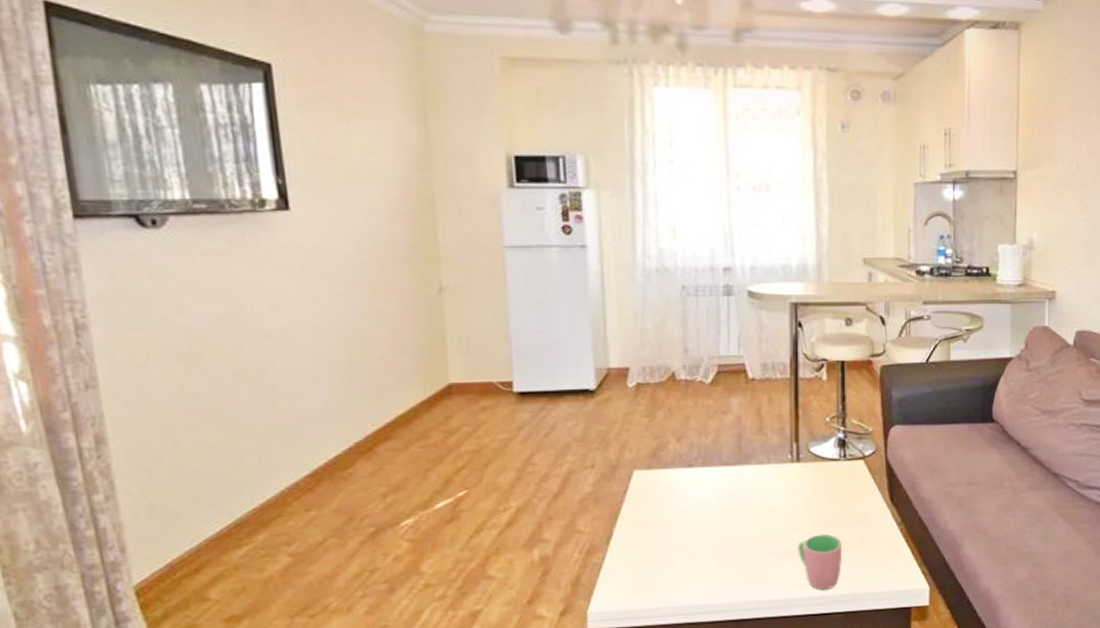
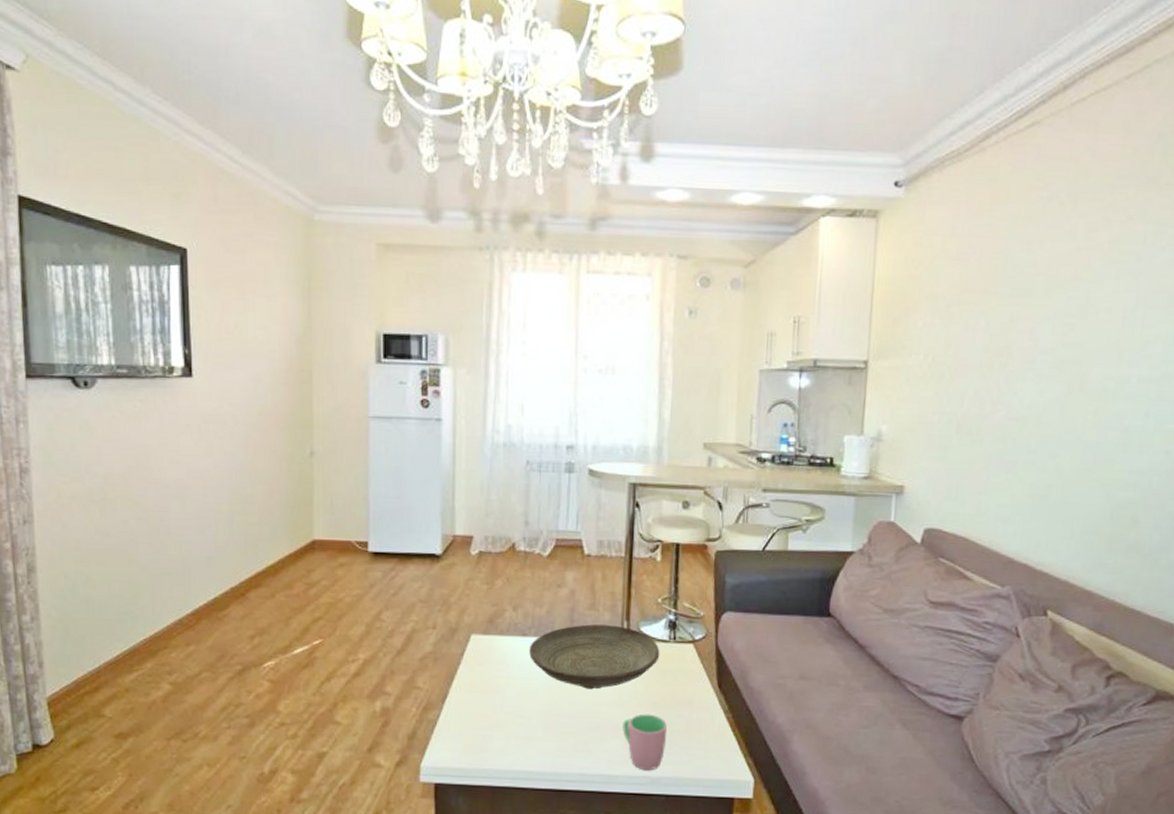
decorative bowl: none [697,448,831,515] -> present [529,624,660,689]

